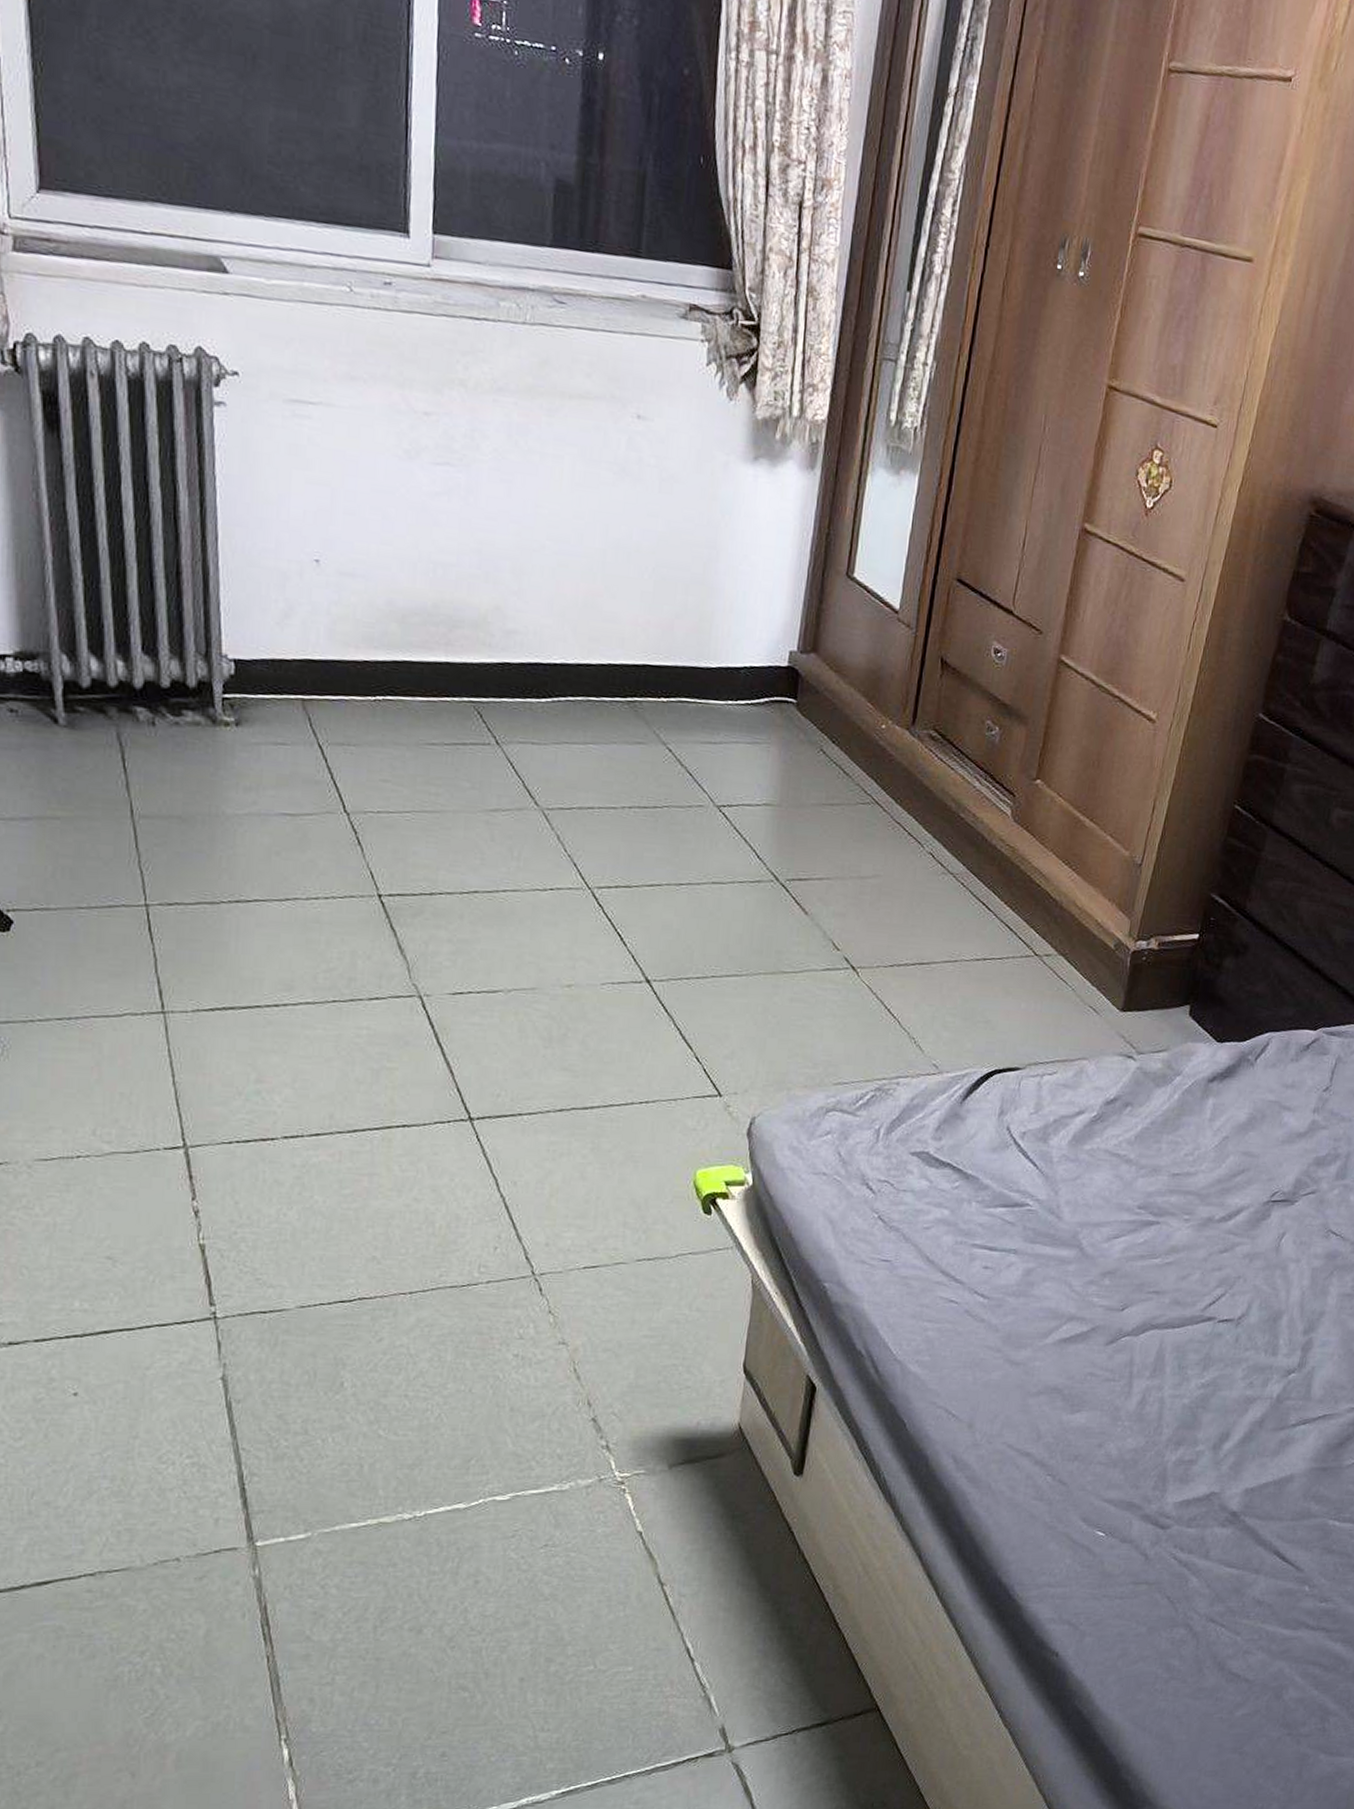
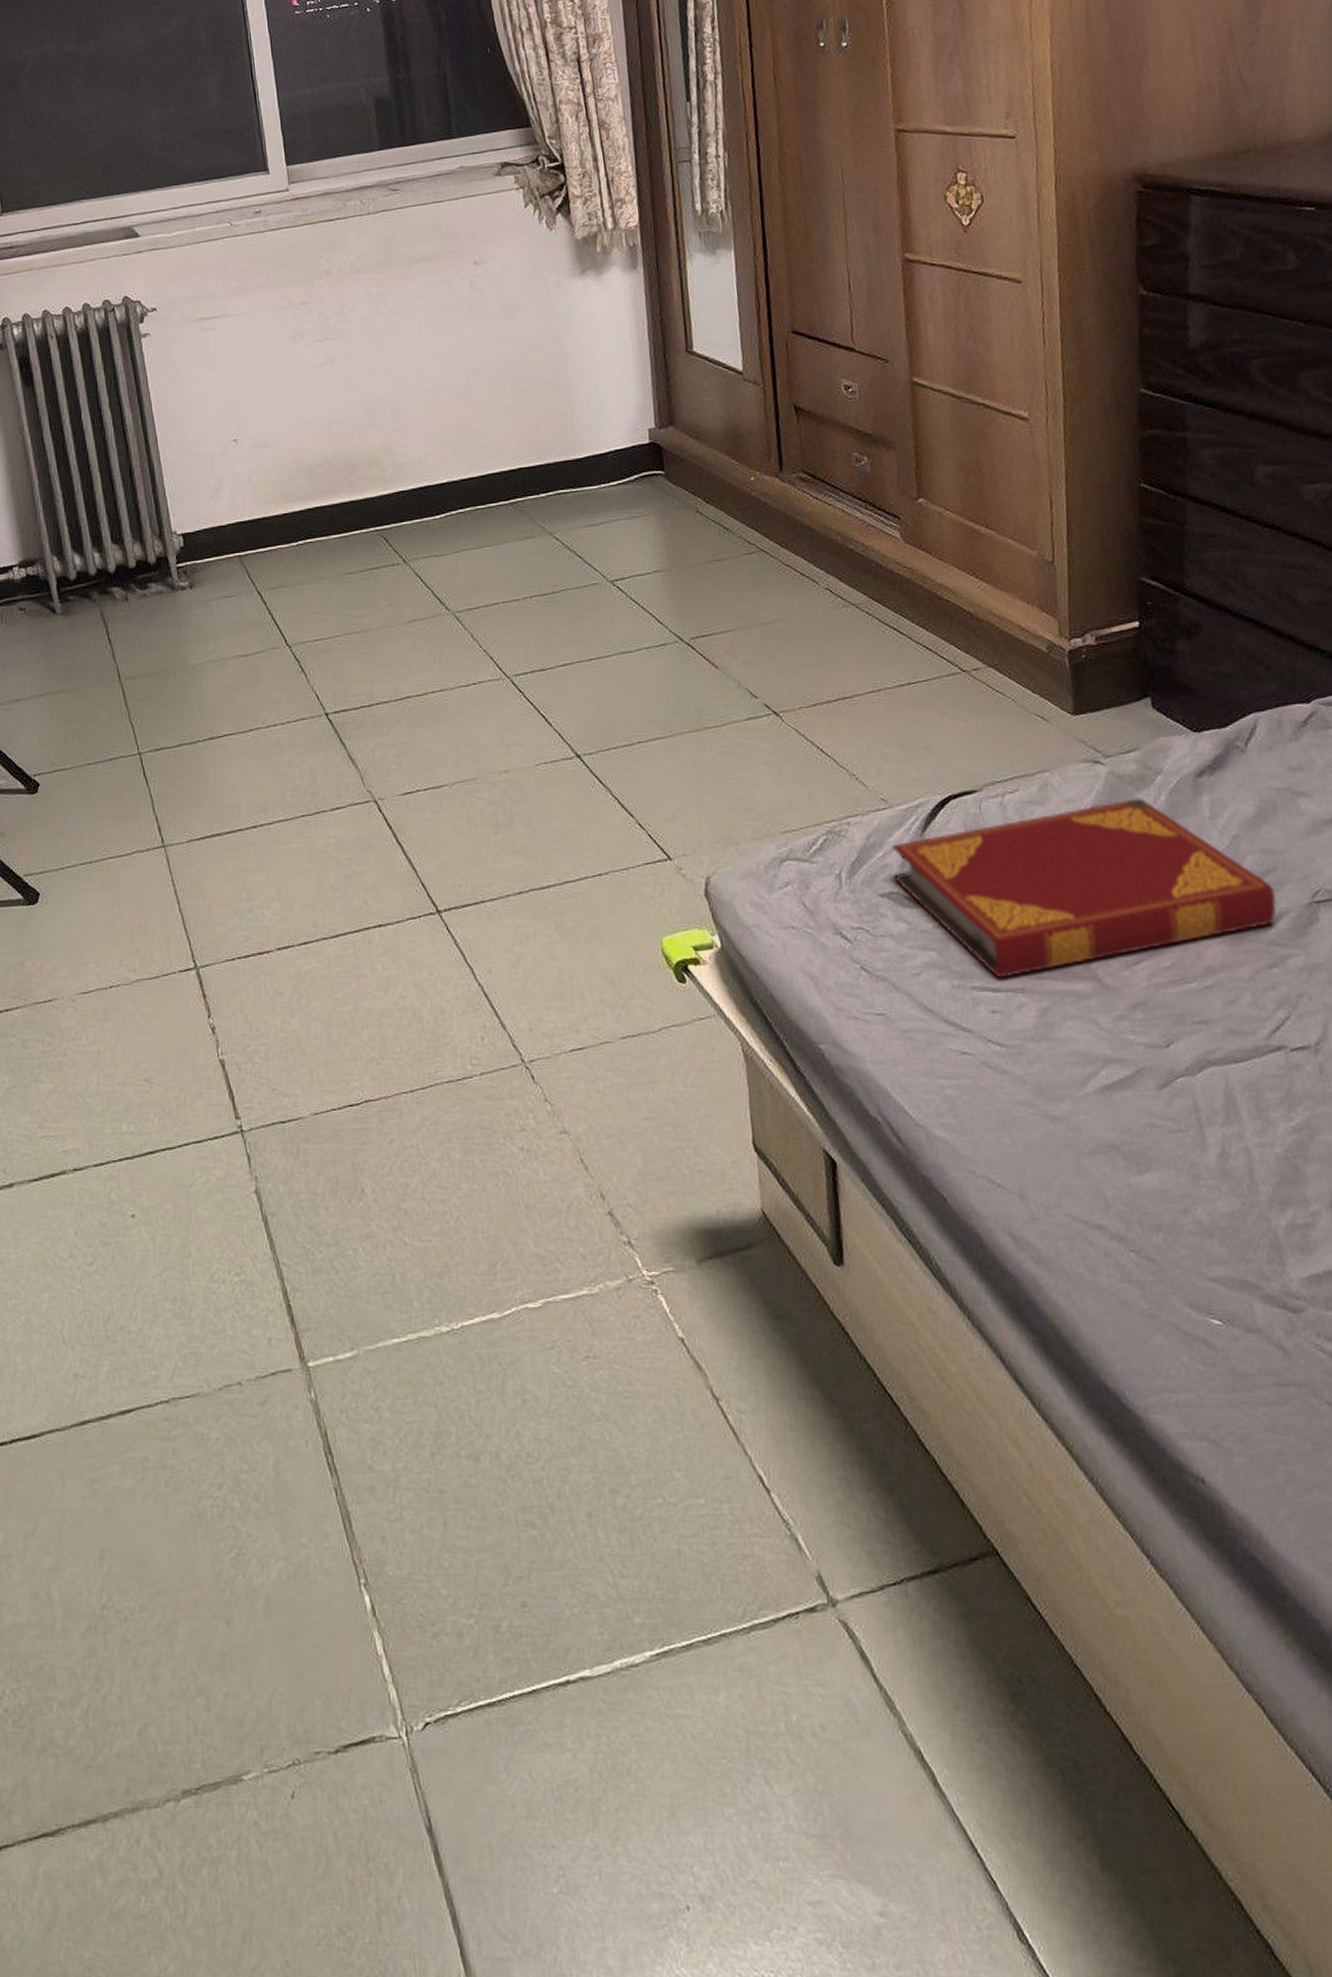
hardback book: none [927,1094,1244,1239] -> present [892,798,1277,979]

